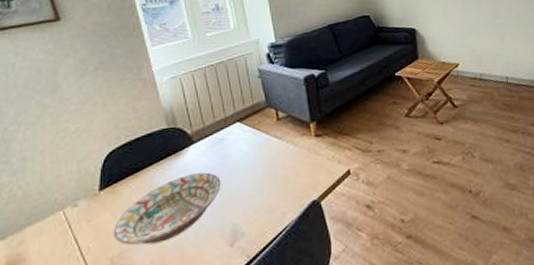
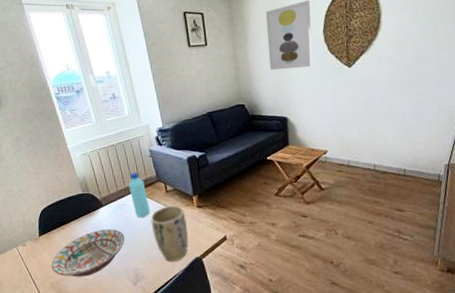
water bottle: none [230,97,256,155] -> present [129,172,150,218]
plant pot: none [256,135,304,210] -> present [150,205,189,262]

